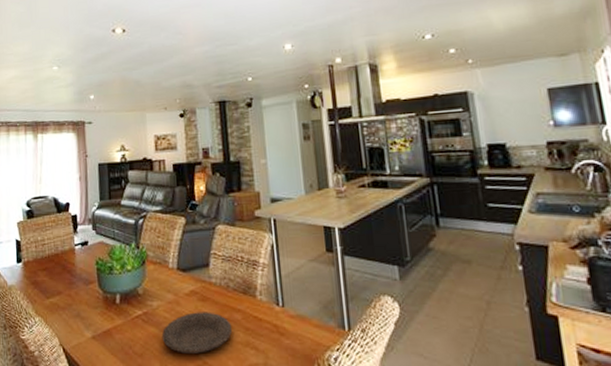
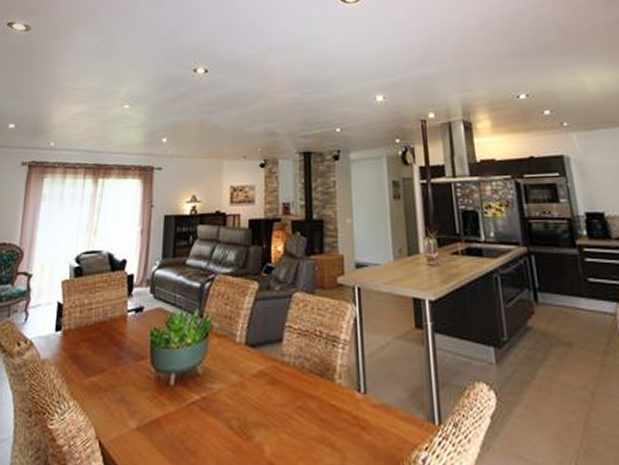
plate: present [161,312,233,354] -> none [221,398,306,451]

